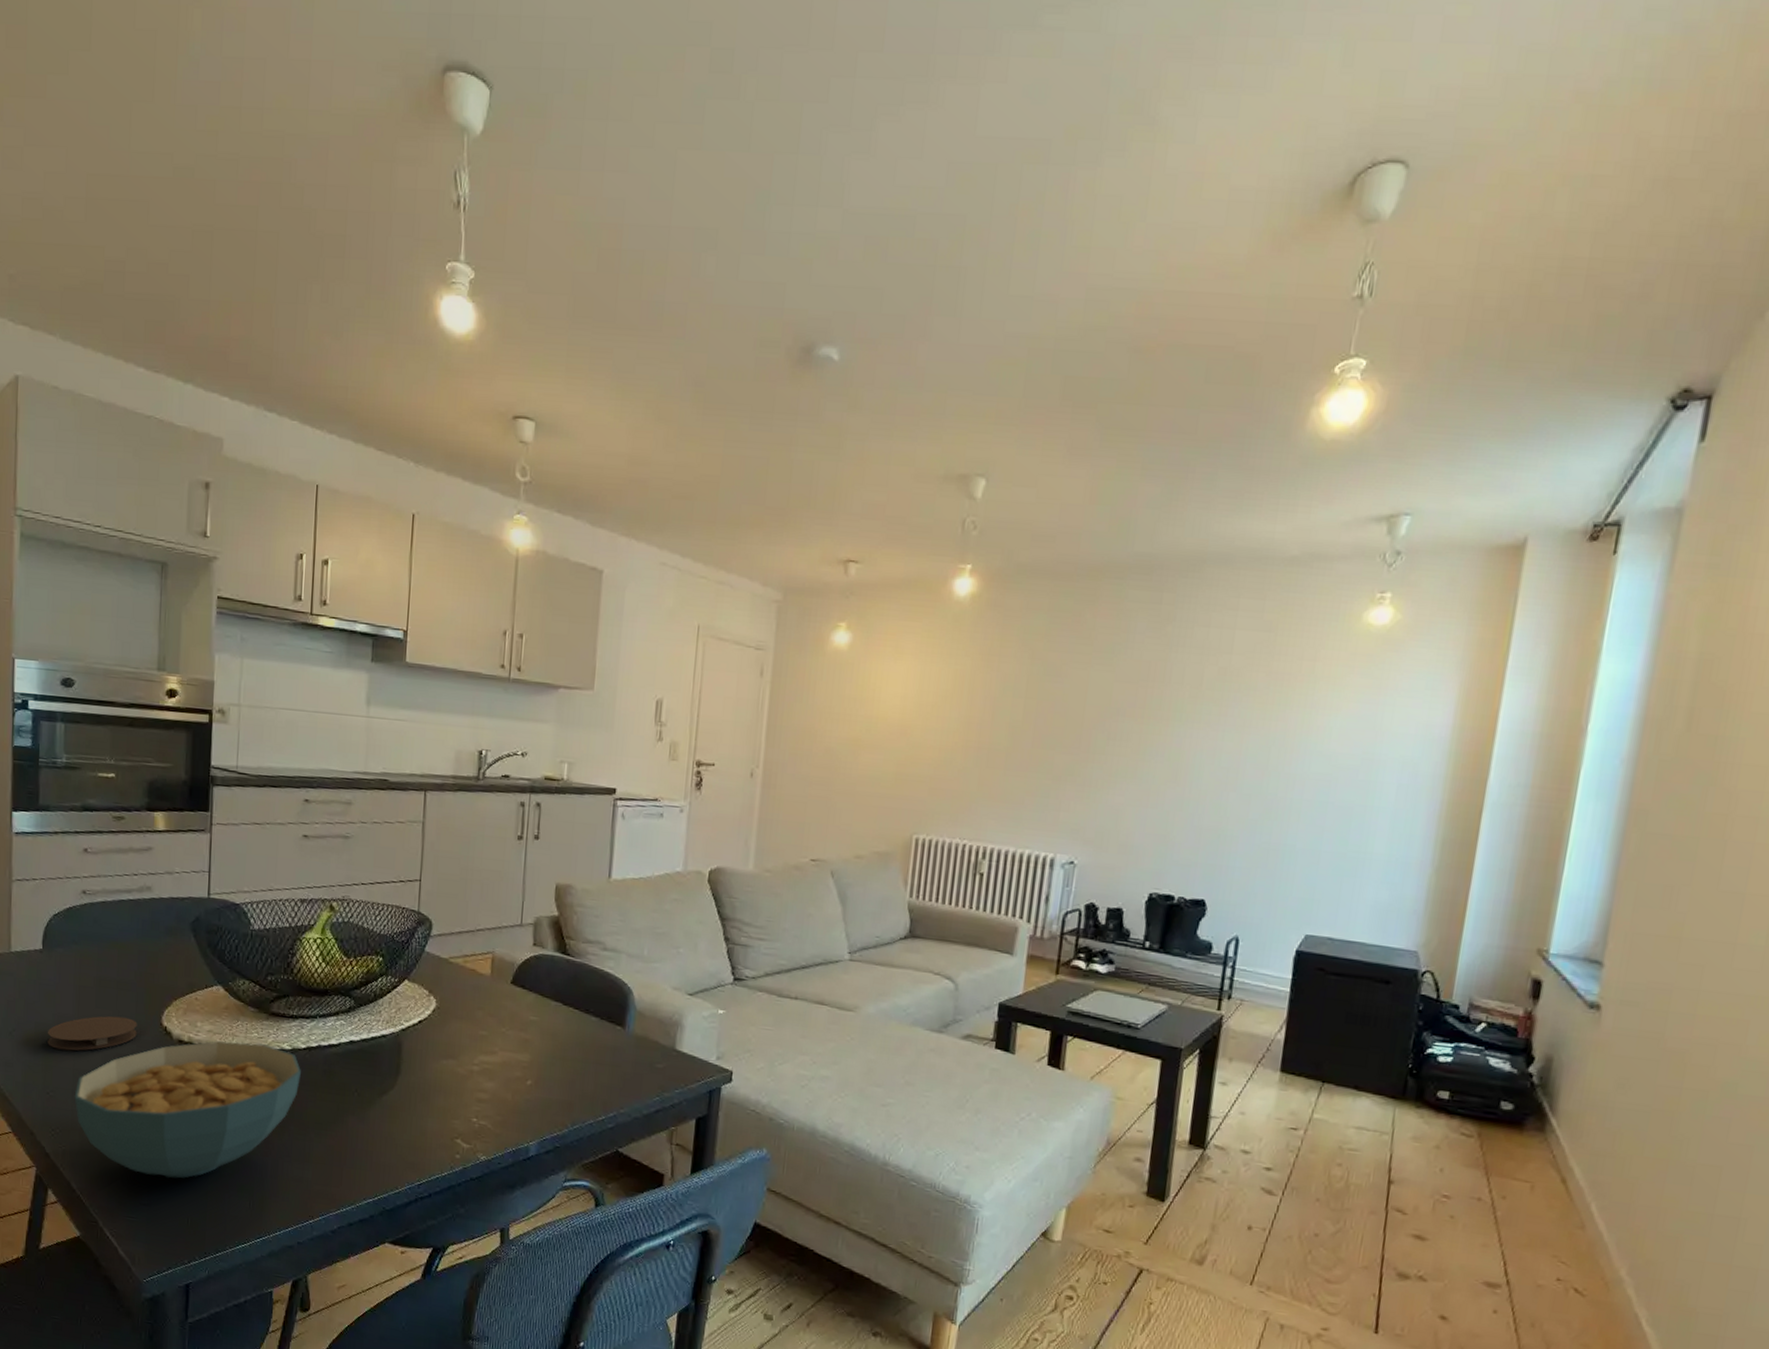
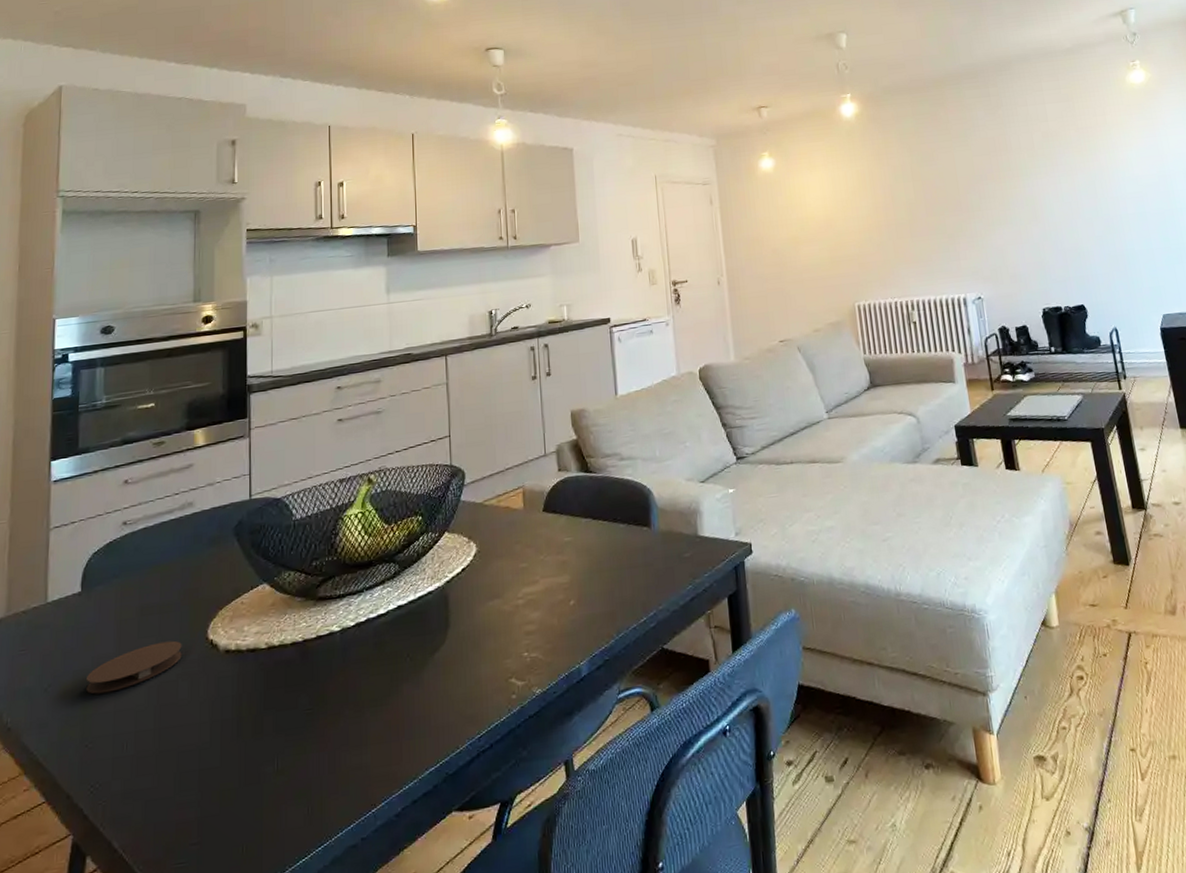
cereal bowl: present [74,1041,301,1178] -> none [115,631,352,809]

